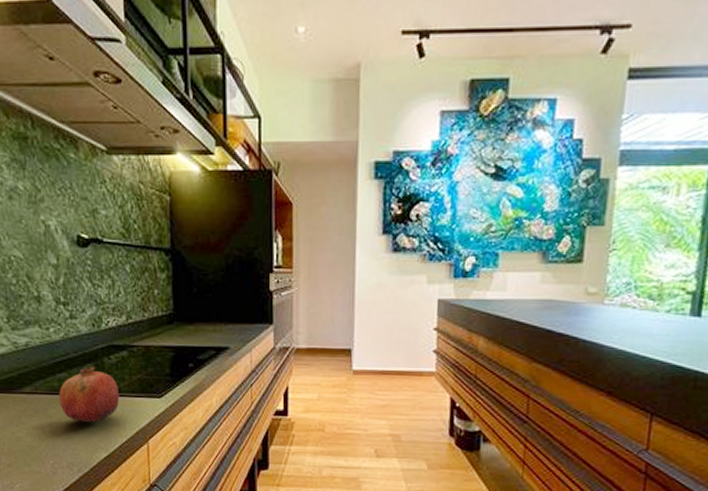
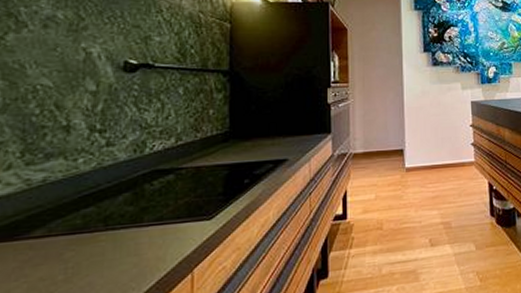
fruit: present [59,367,120,423] -> none [81,196,161,262]

